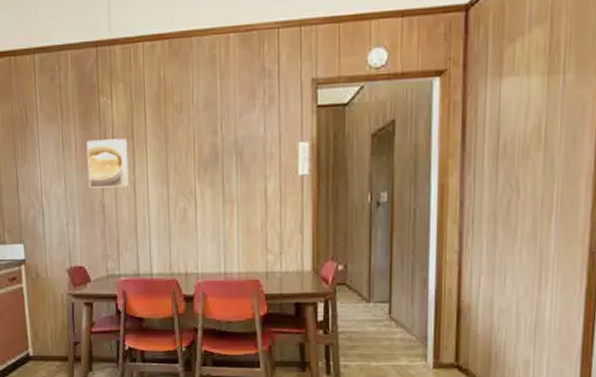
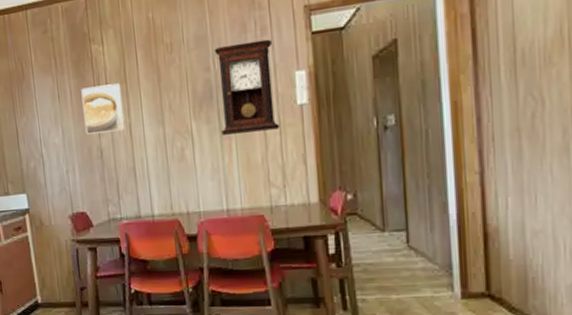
pendulum clock: none [223,108,280,199] -> present [214,39,280,135]

